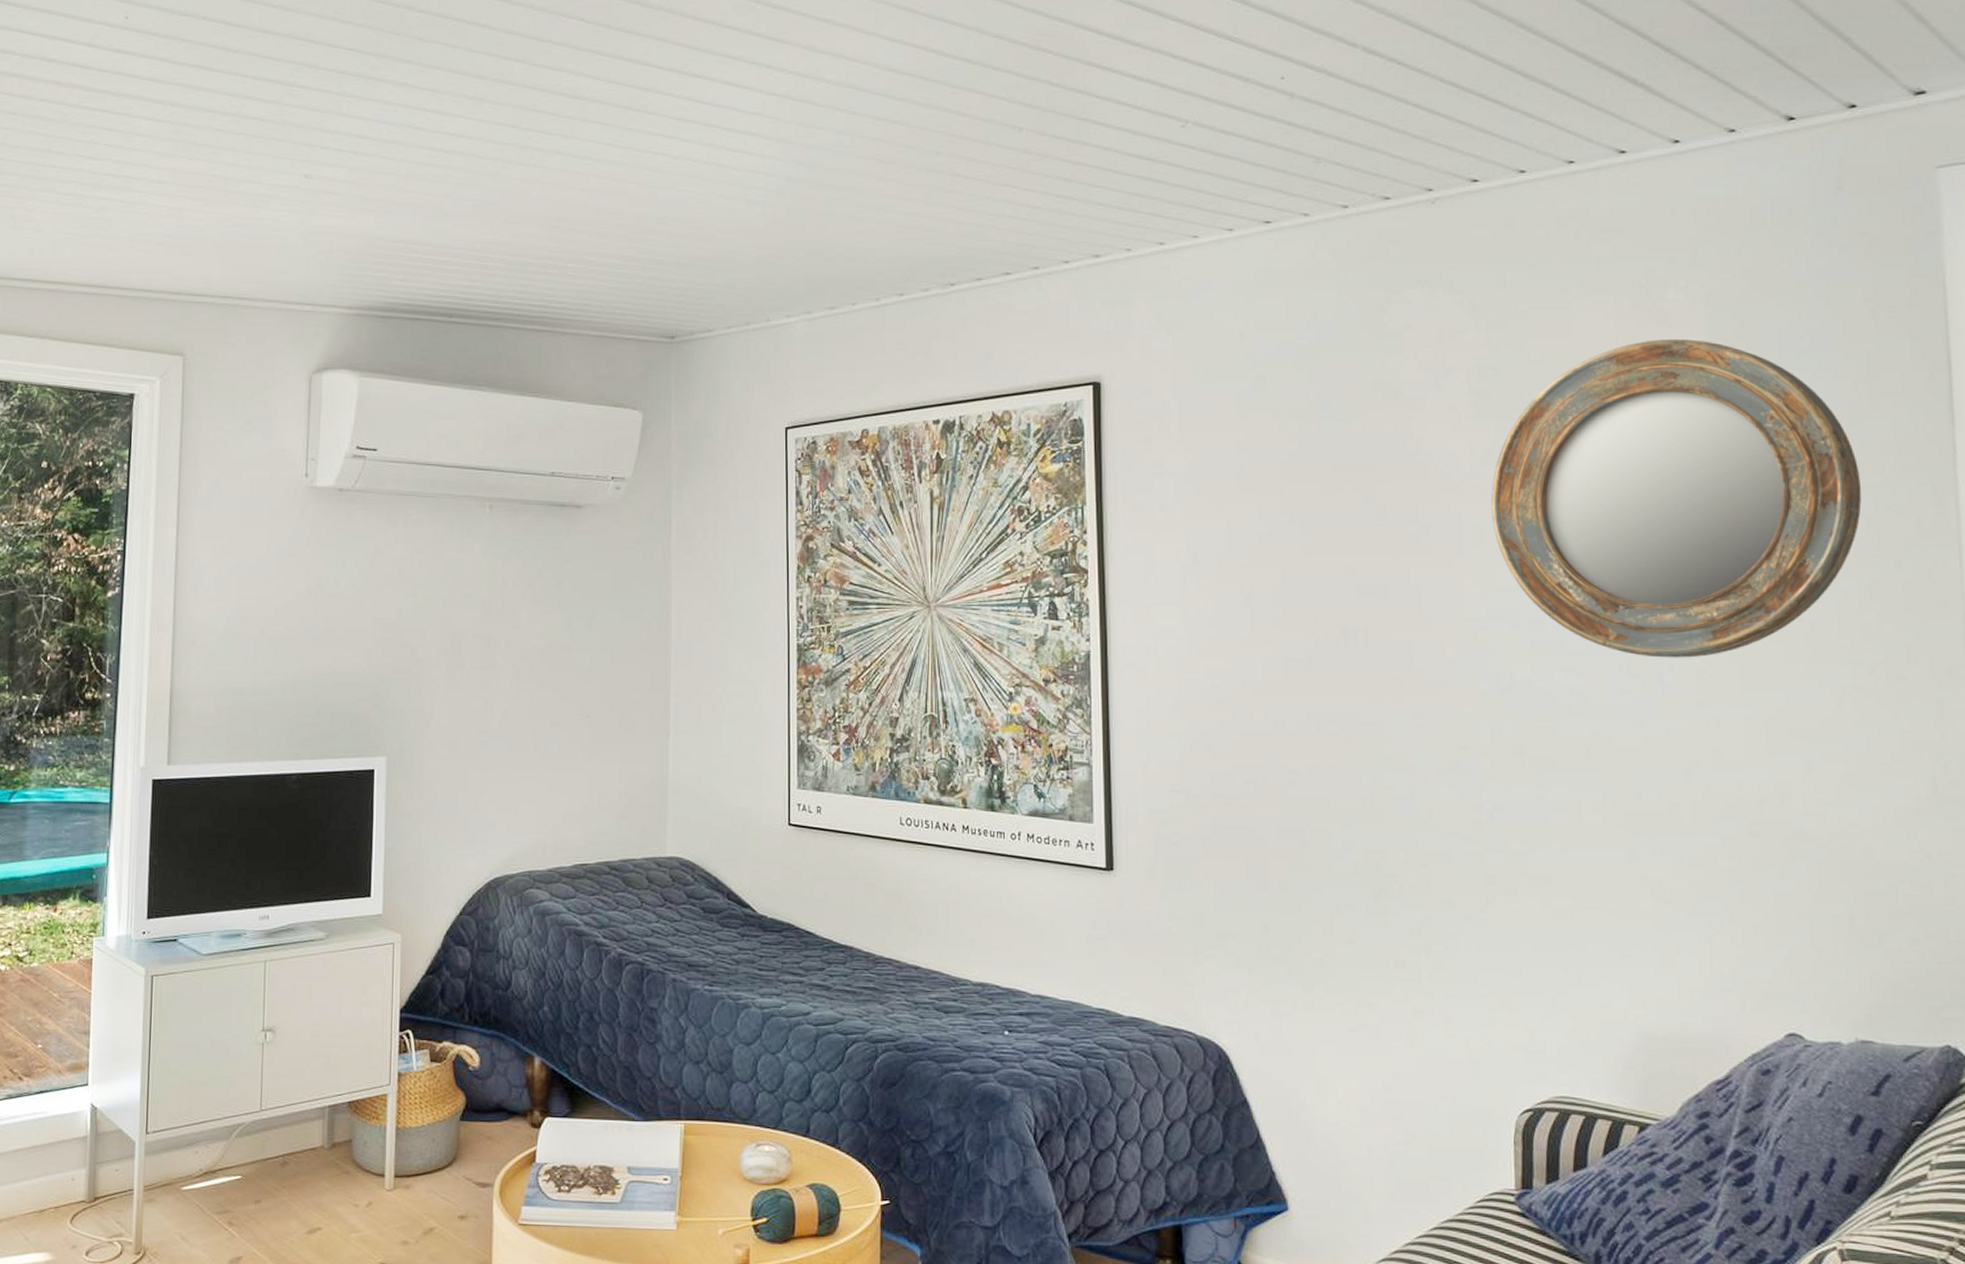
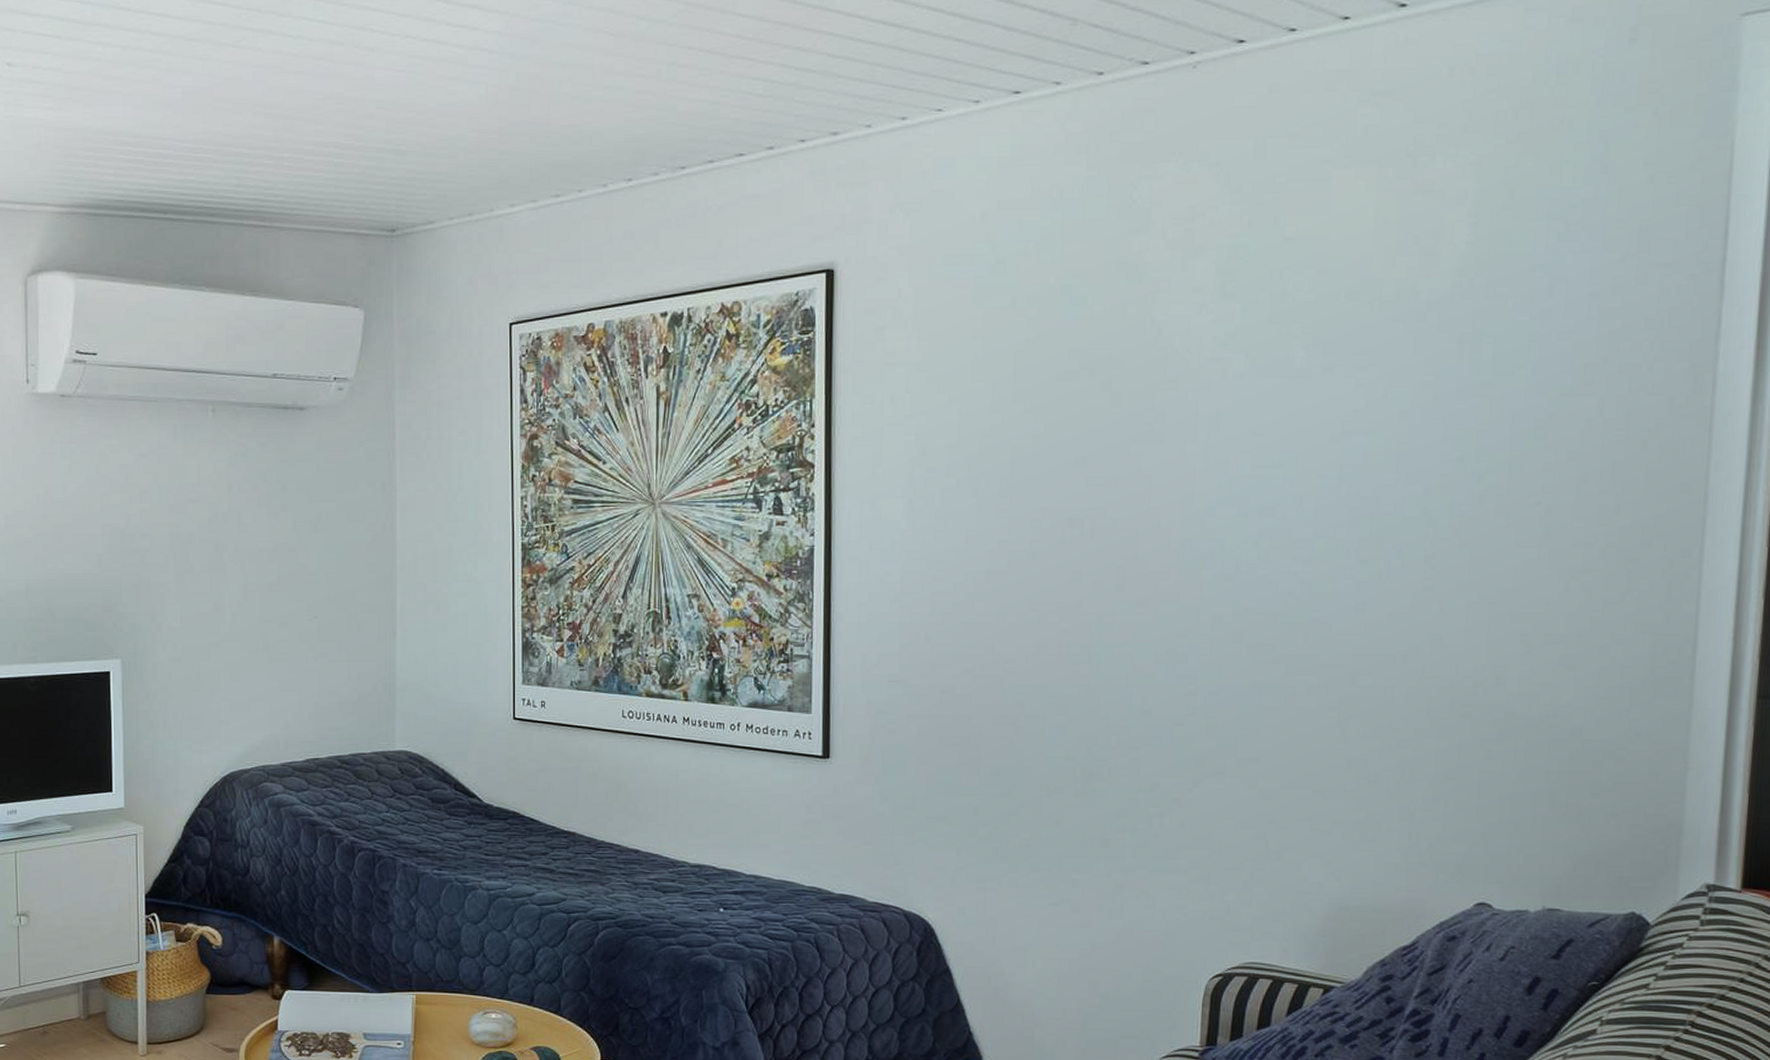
home mirror: present [1491,340,1862,658] -> none [1230,211,1617,543]

